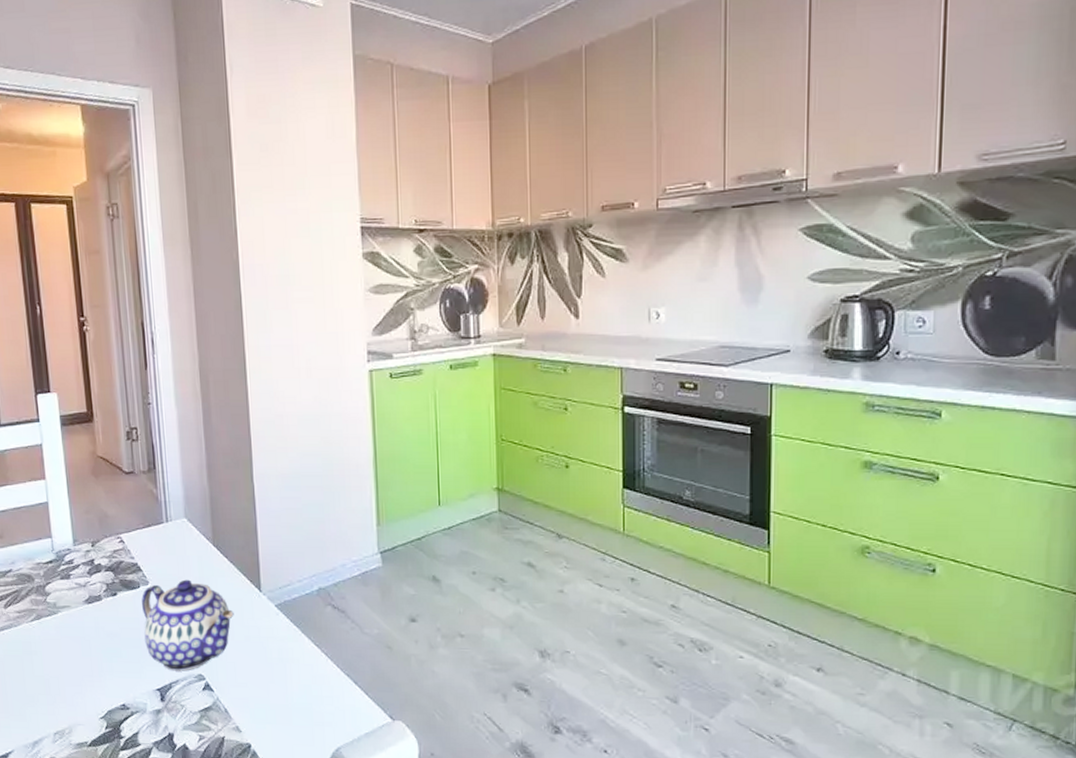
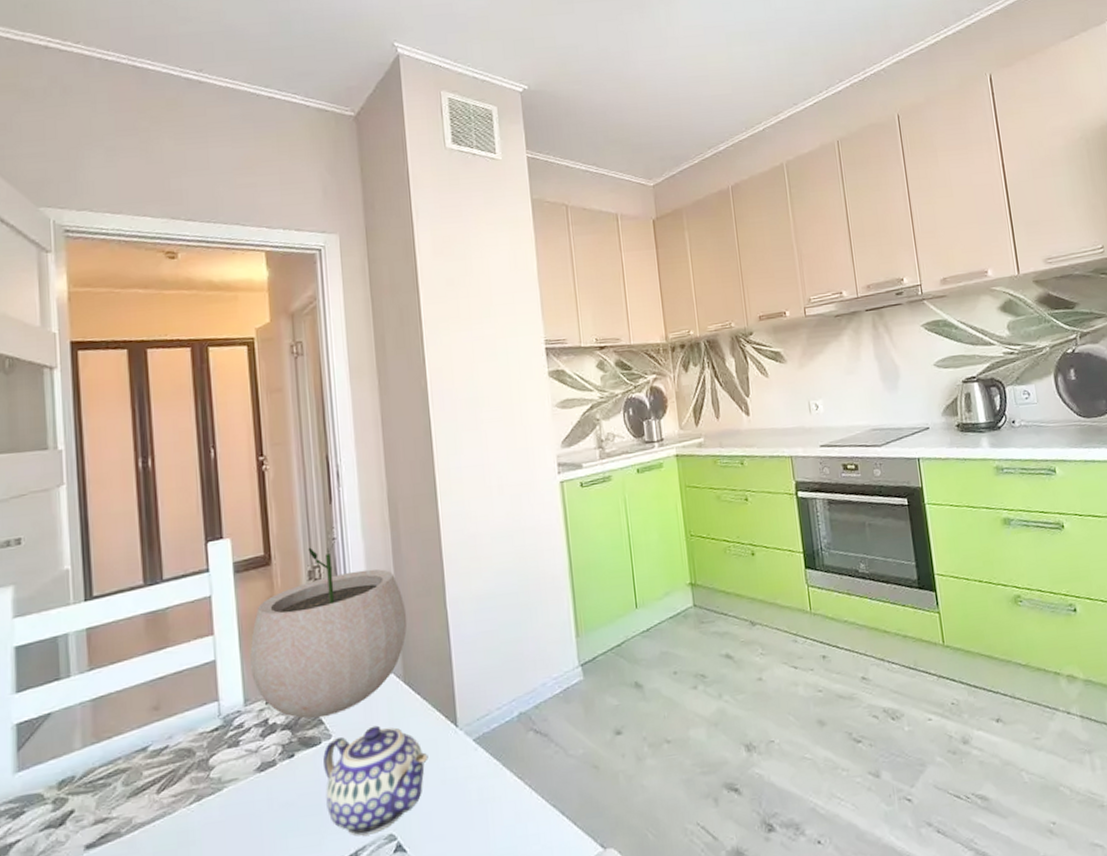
plant pot: none [77,403,217,565] -> present [250,538,408,719]

